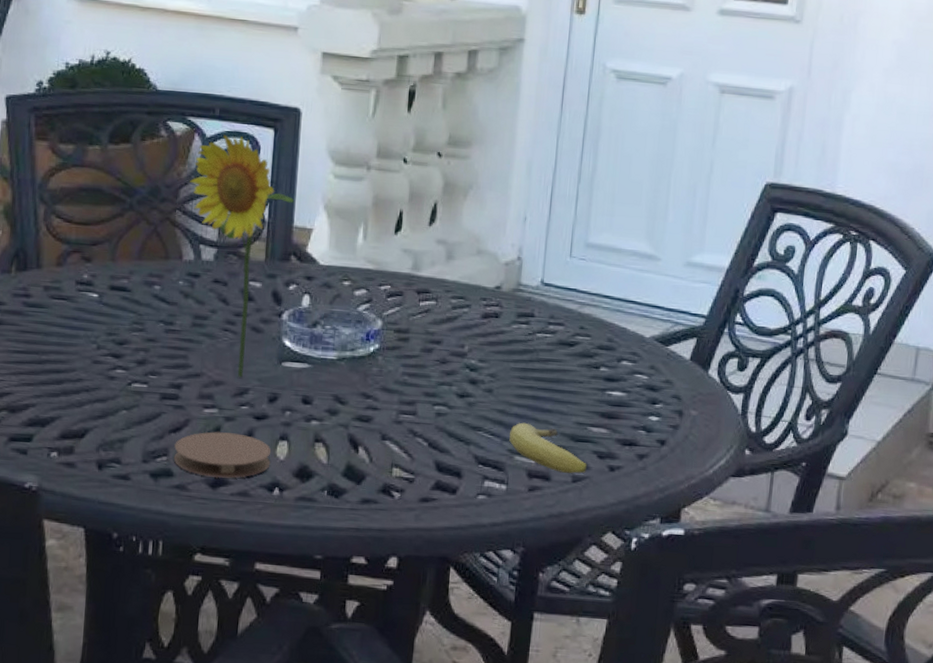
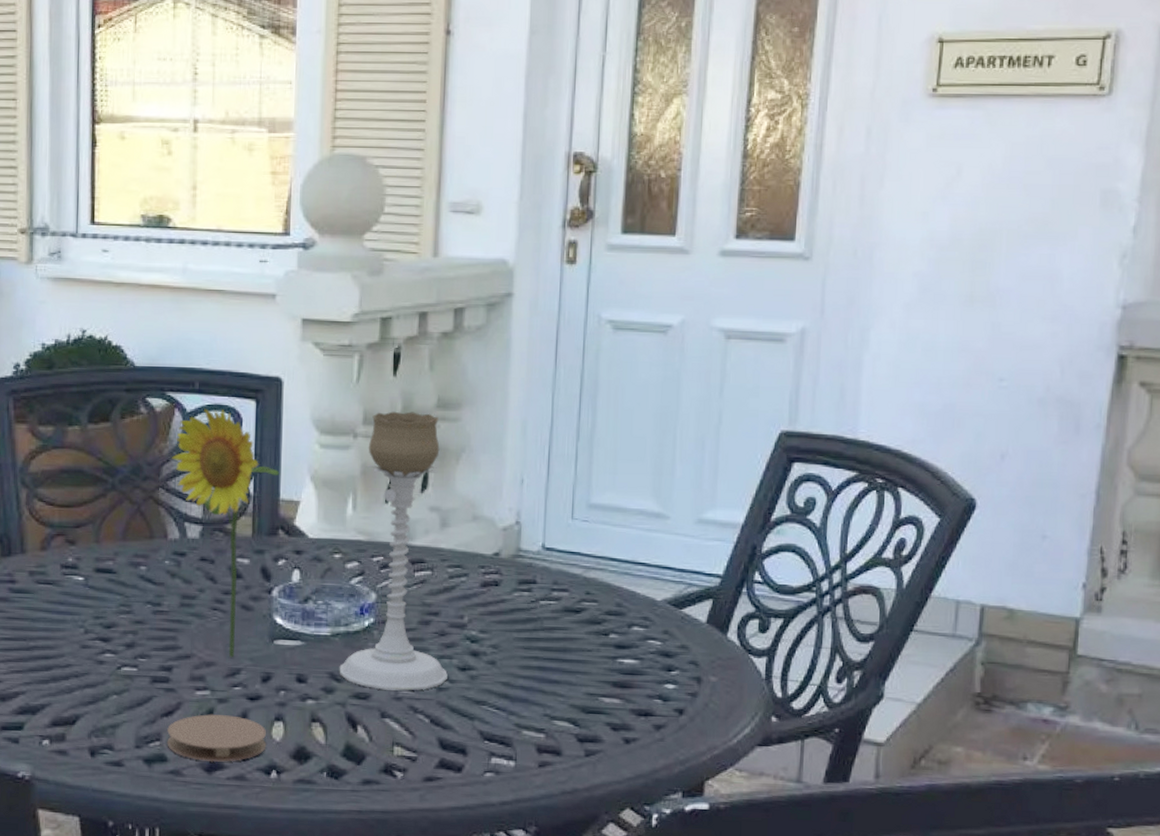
candle holder: none [343,146,449,415] -> present [339,411,447,691]
fruit: present [509,422,588,474] -> none [516,695,601,747]

